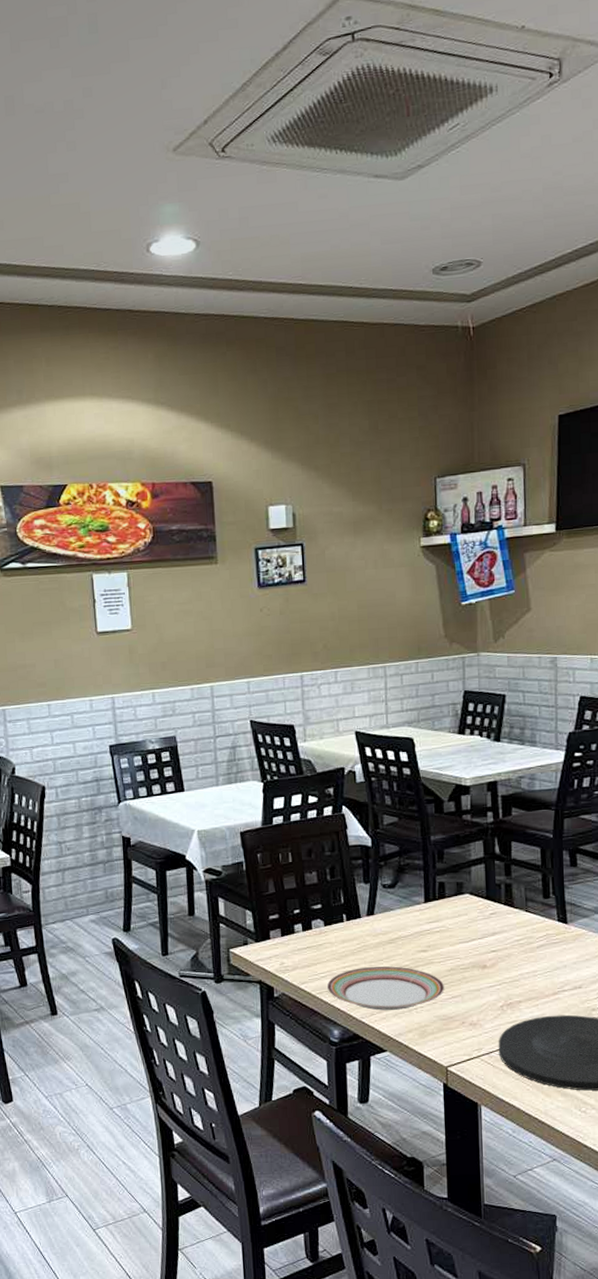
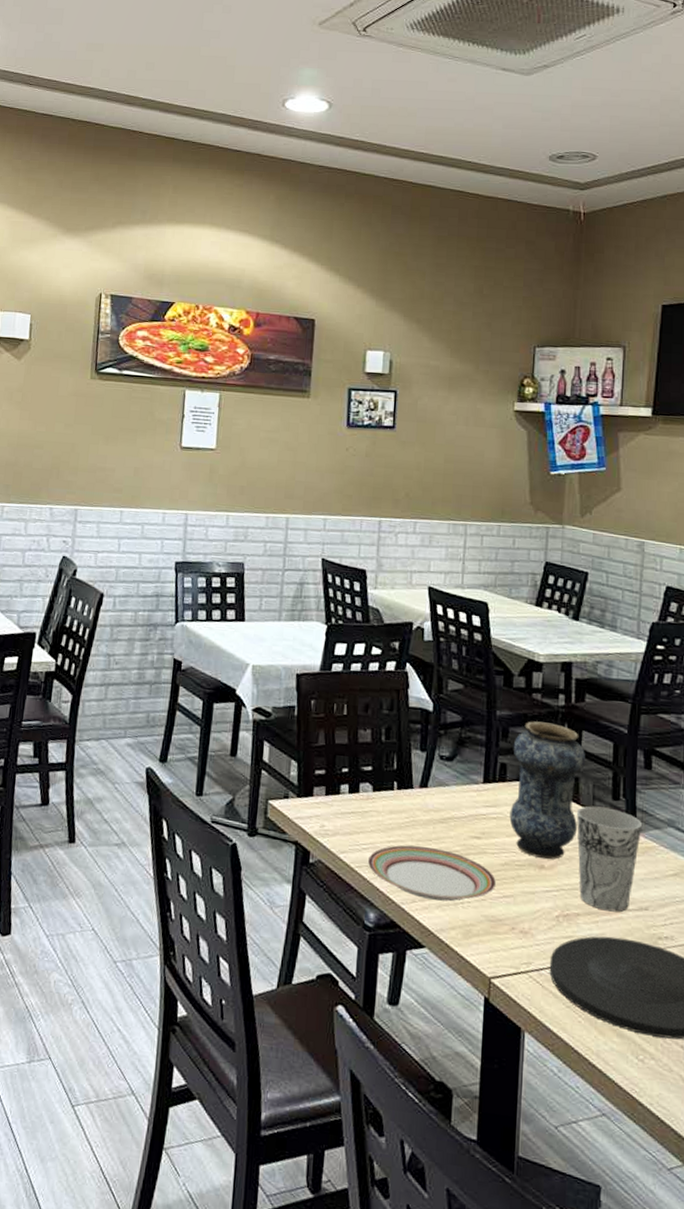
vase: none [449,839,516,959] -> present [509,721,585,859]
cup: none [512,906,572,995] -> present [577,806,643,912]

